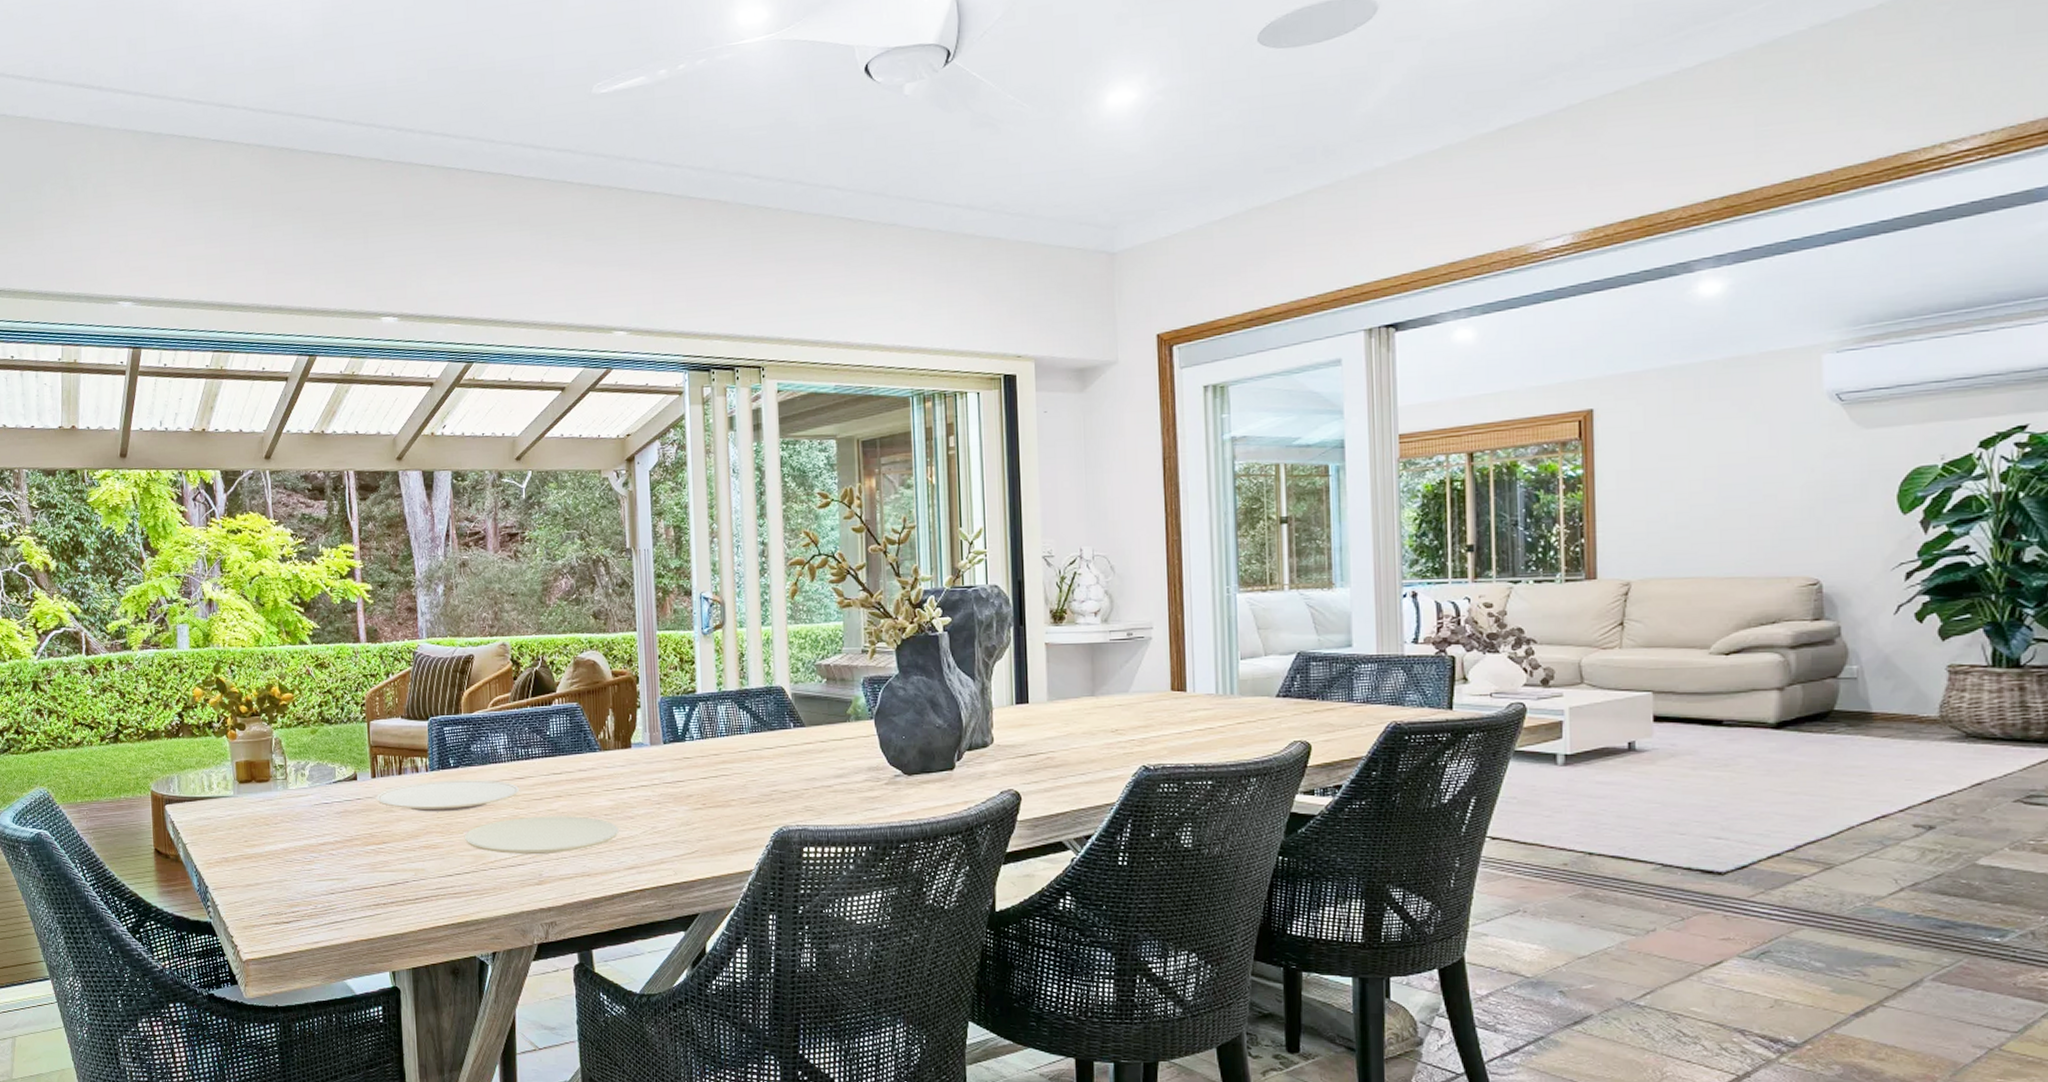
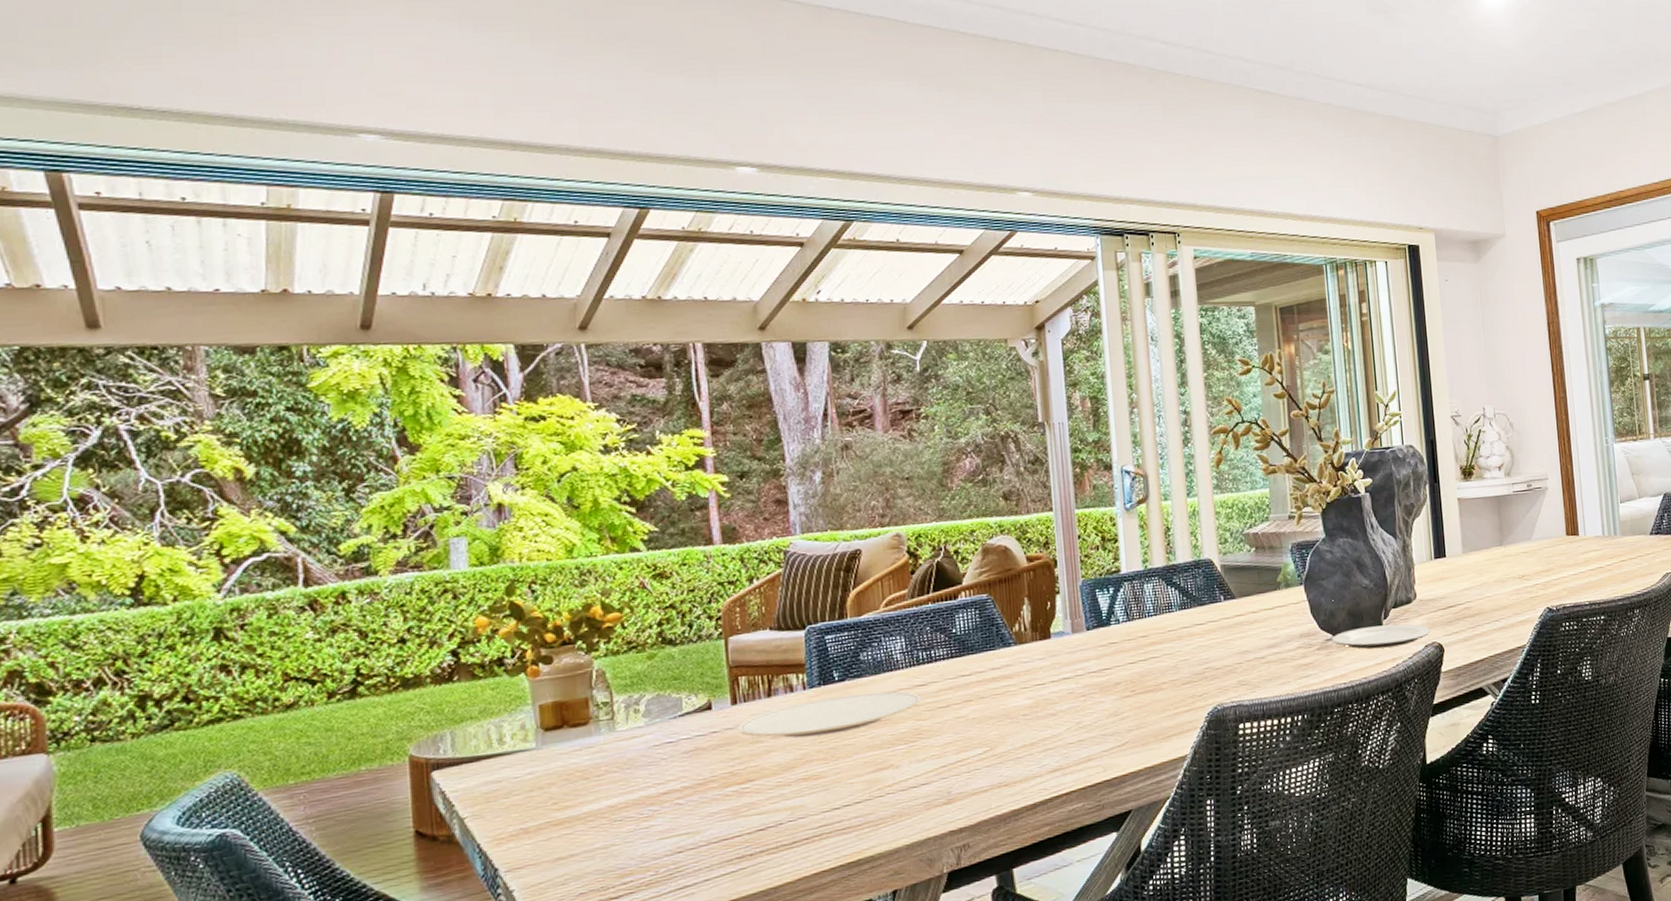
plate: present [464,816,619,855] -> none [853,720,1040,775]
plate: none [901,767,1009,790] -> present [1332,624,1432,649]

